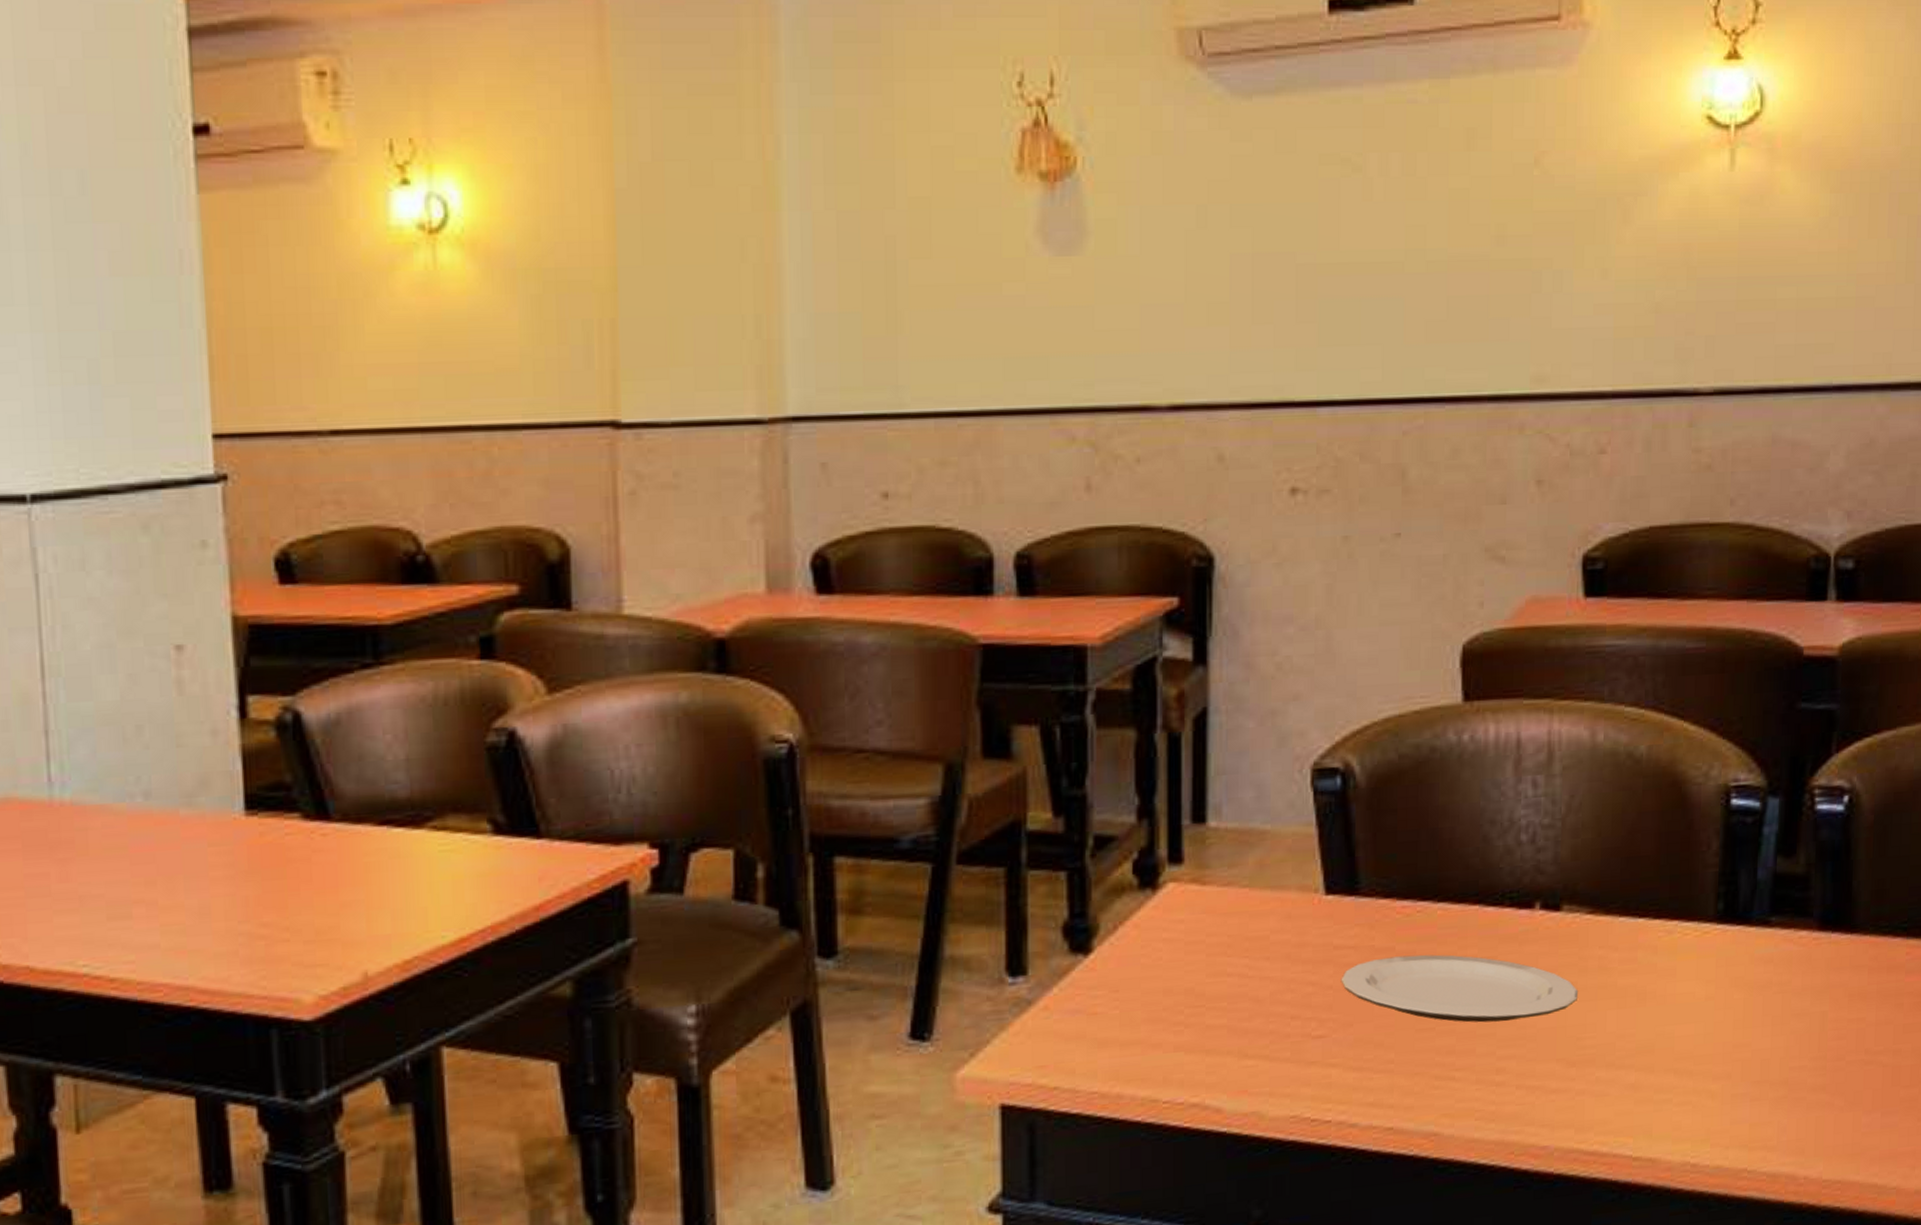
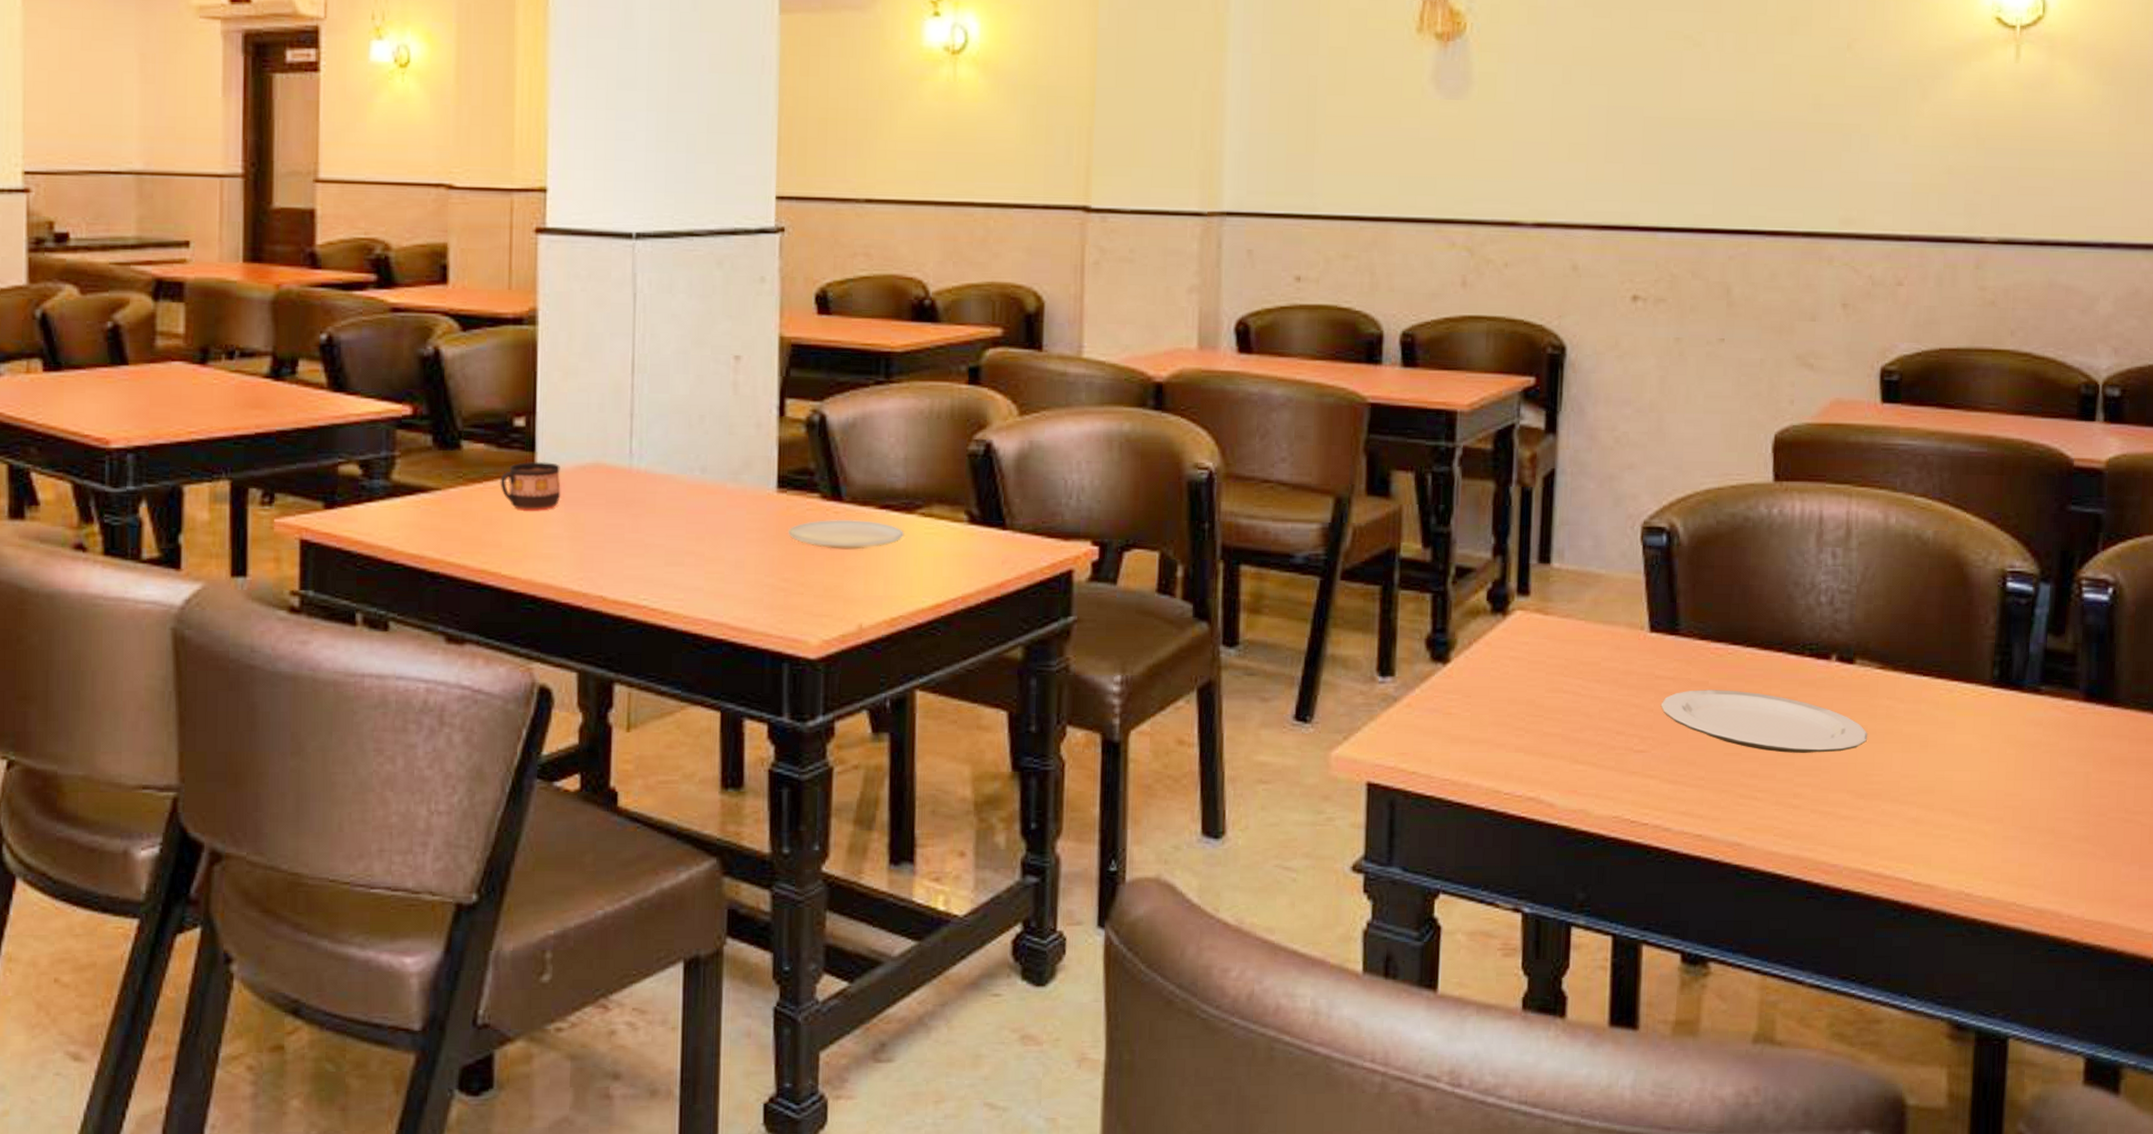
plate: none [264,841,413,881] -> present [788,519,905,550]

